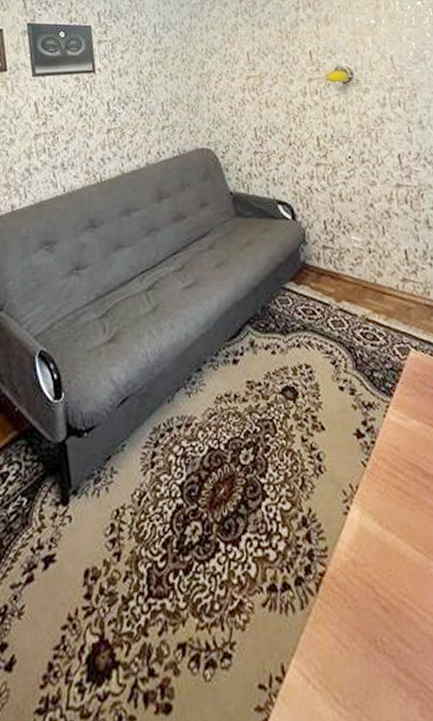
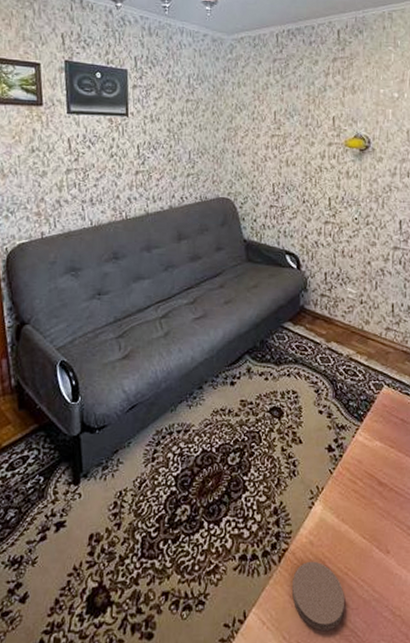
coaster: none [336,586,408,686] -> present [292,561,344,631]

